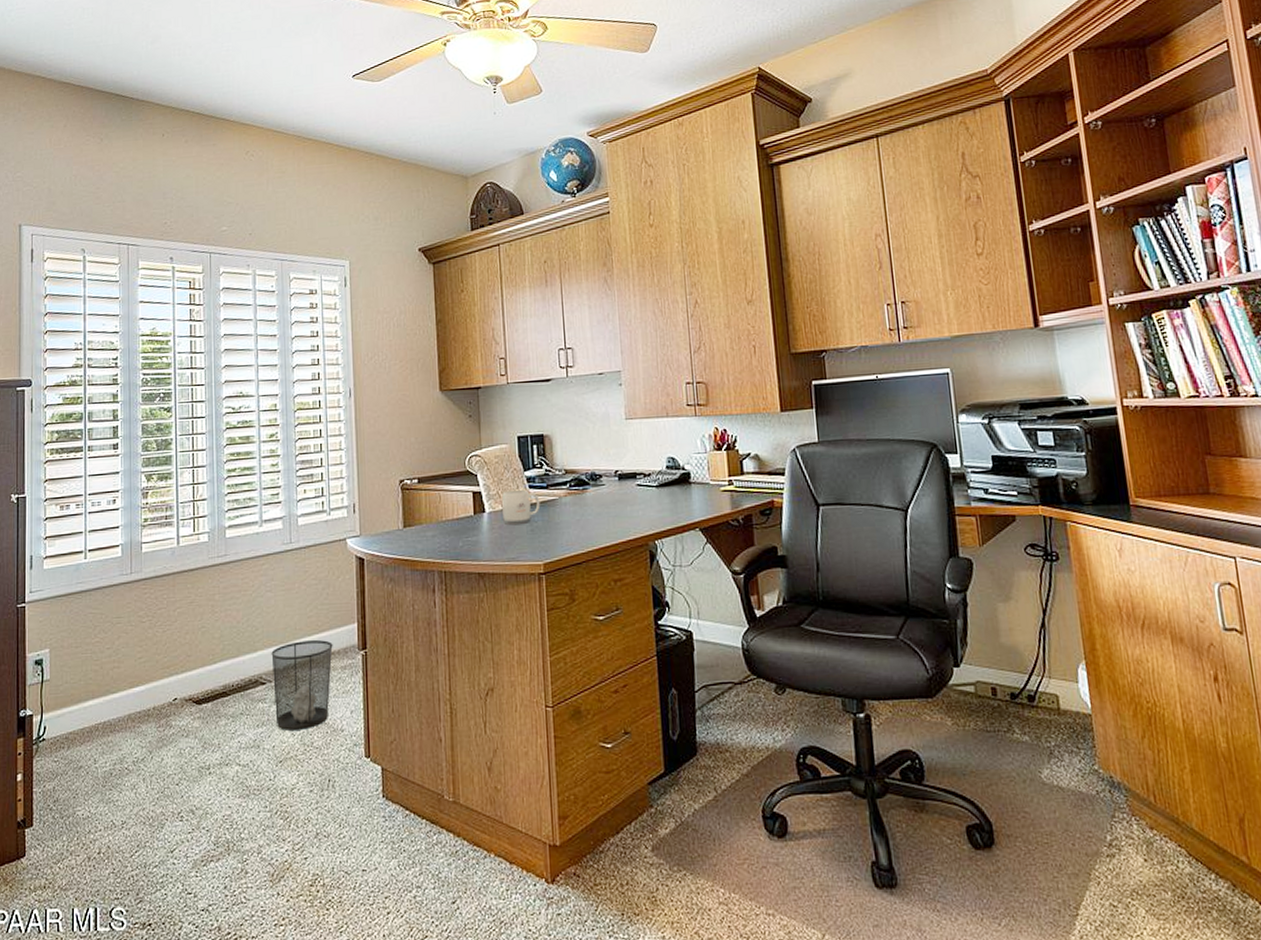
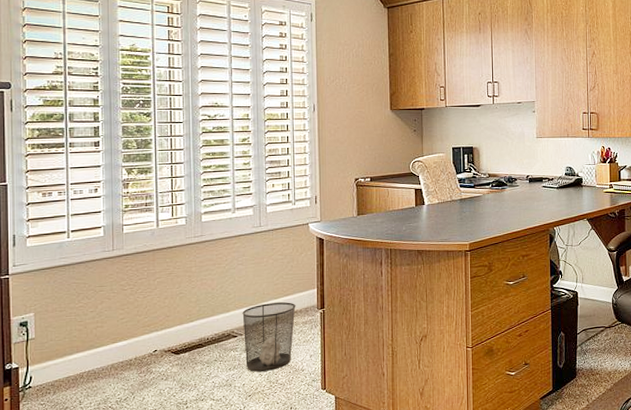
mug: present [501,489,541,526] -> none [437,188,468,215]

